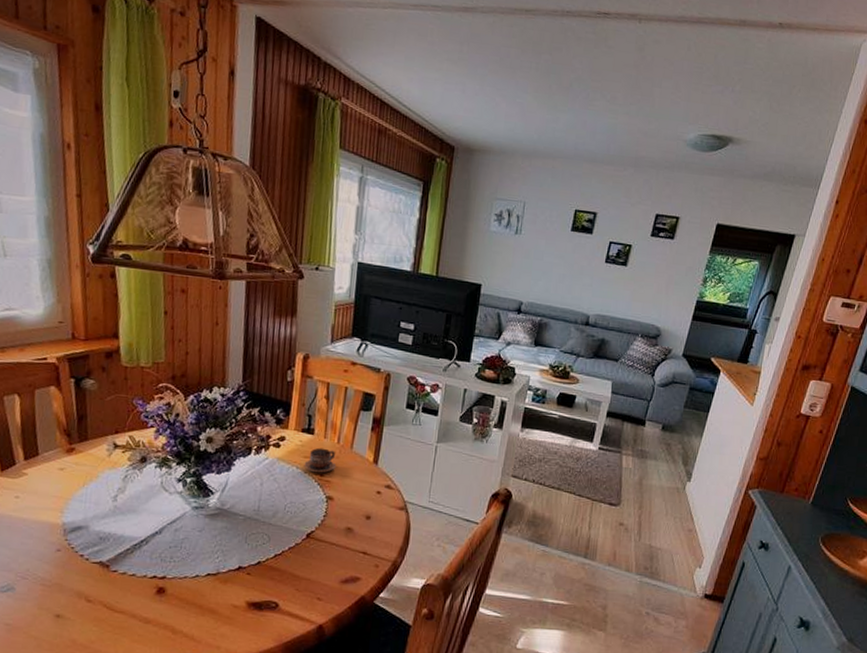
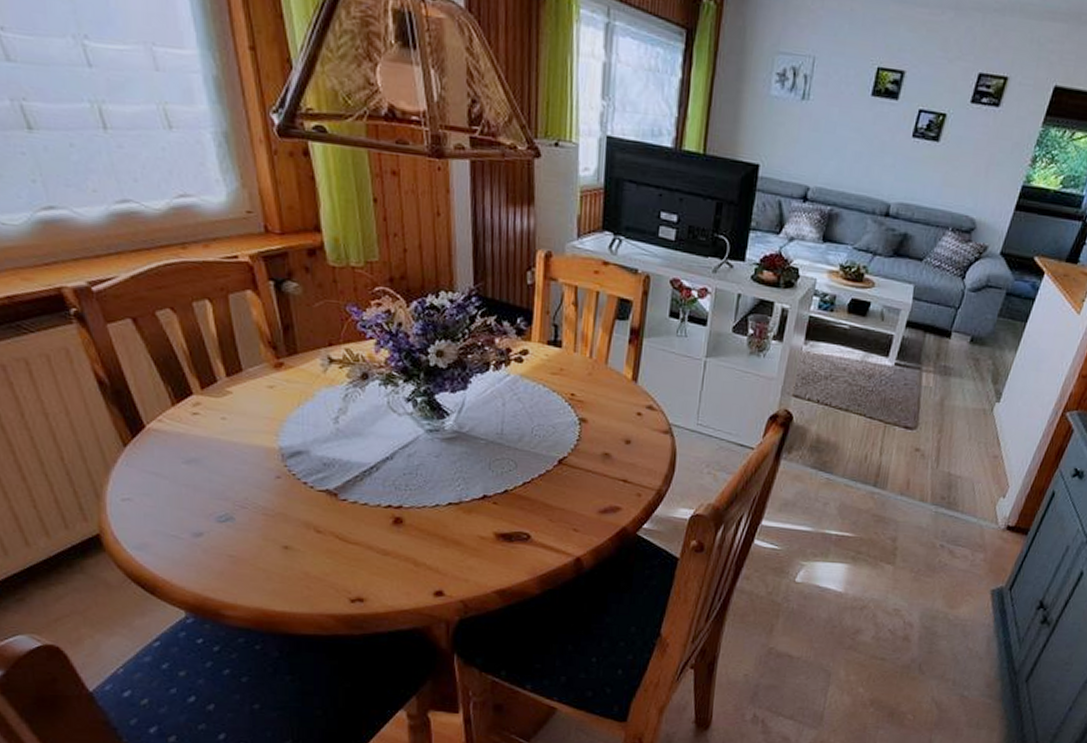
cup: present [304,447,337,474] -> none [551,362,590,392]

